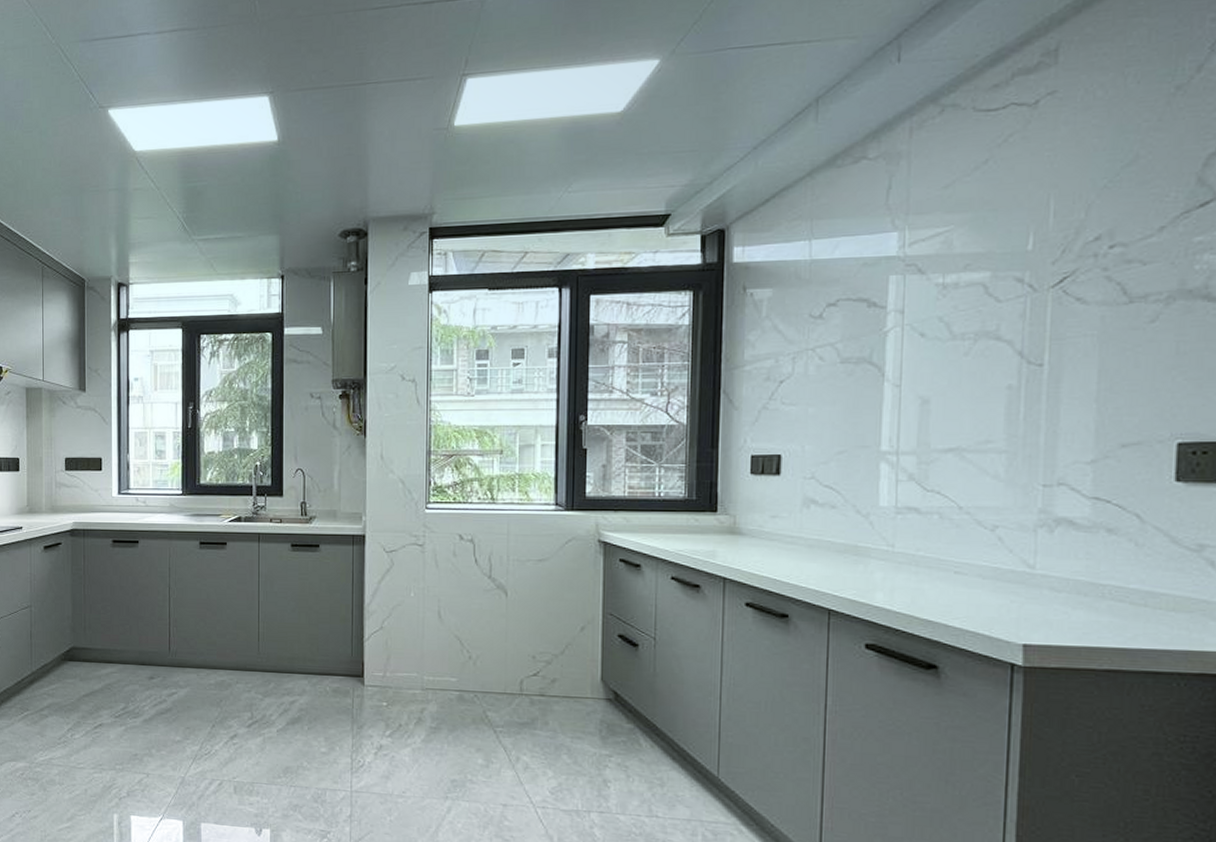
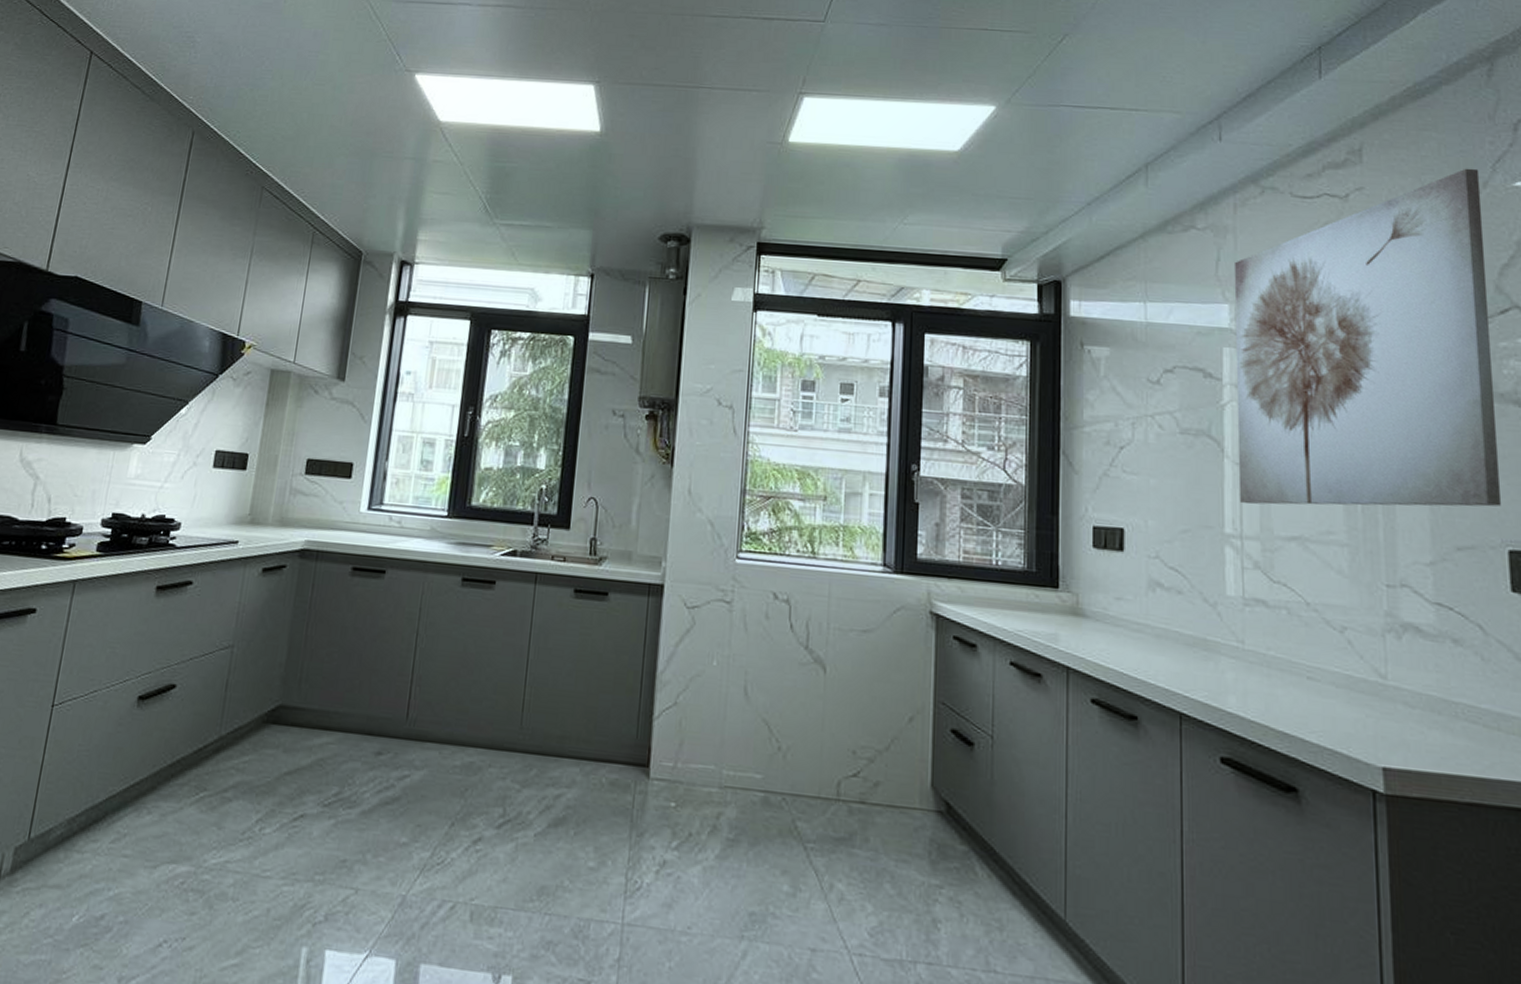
wall art: none [897,51,1195,423] -> present [1234,168,1502,507]

